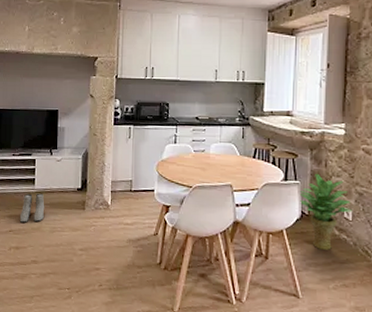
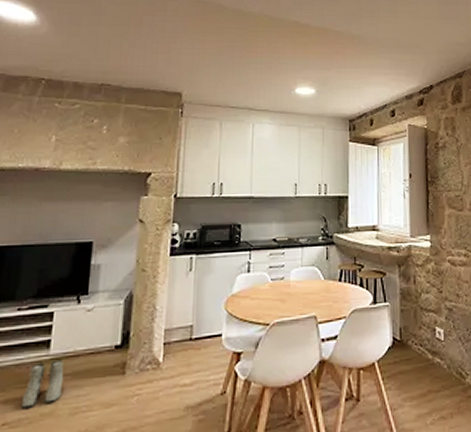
potted plant: present [300,173,352,250] -> none [391,291,443,379]

